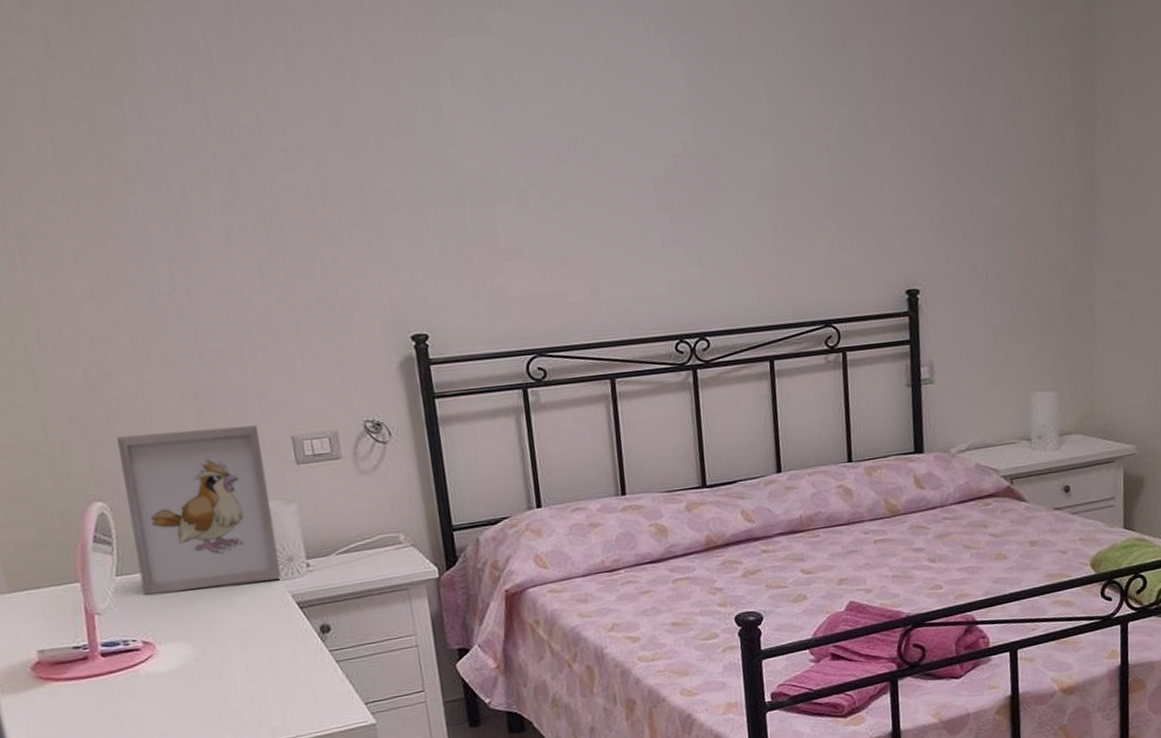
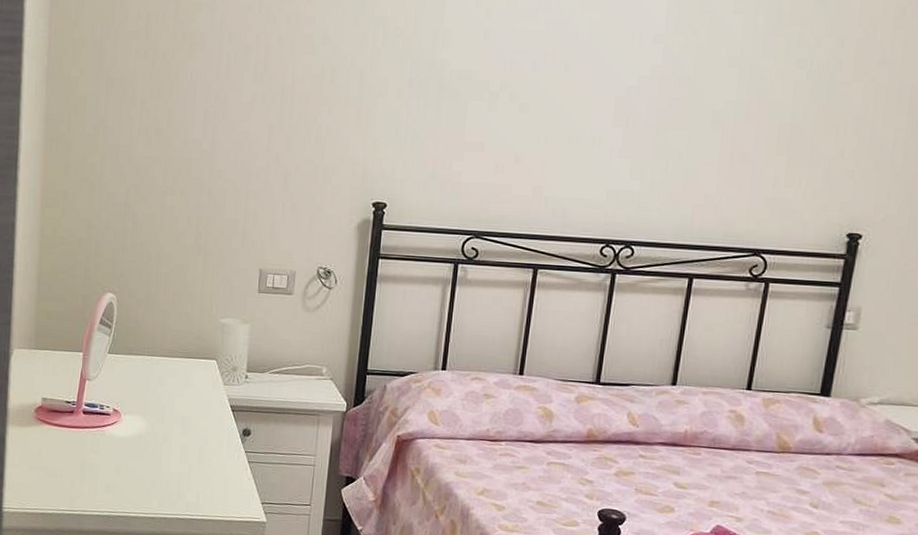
picture frame: present [117,425,282,595] -> none [124,245,237,383]

